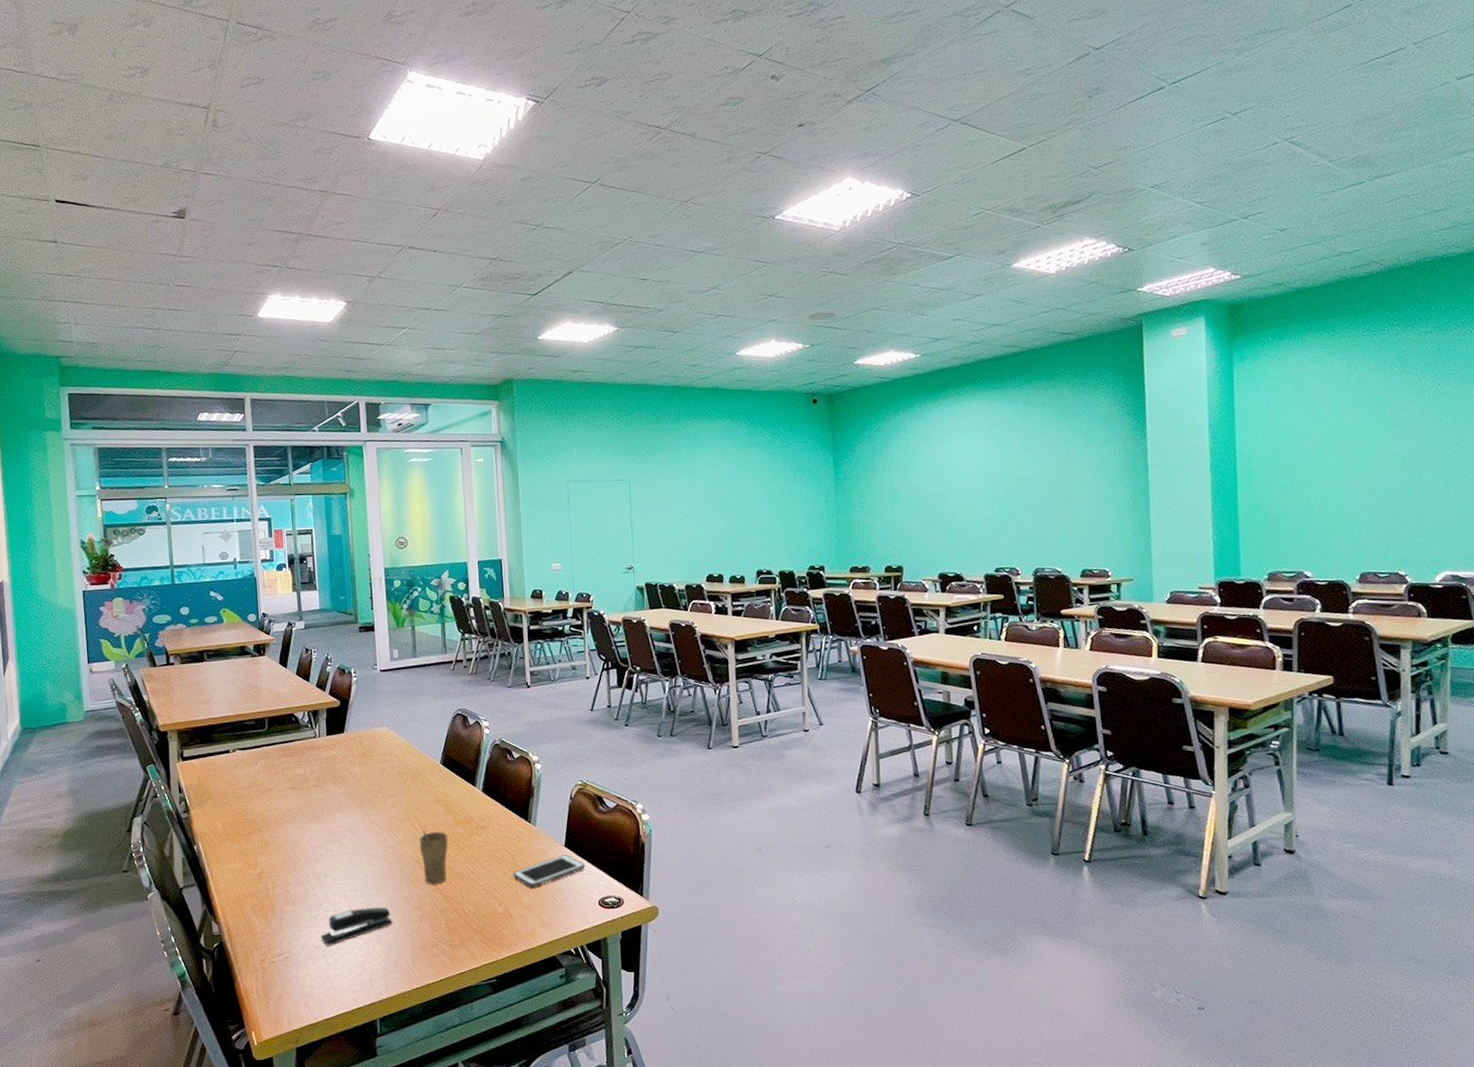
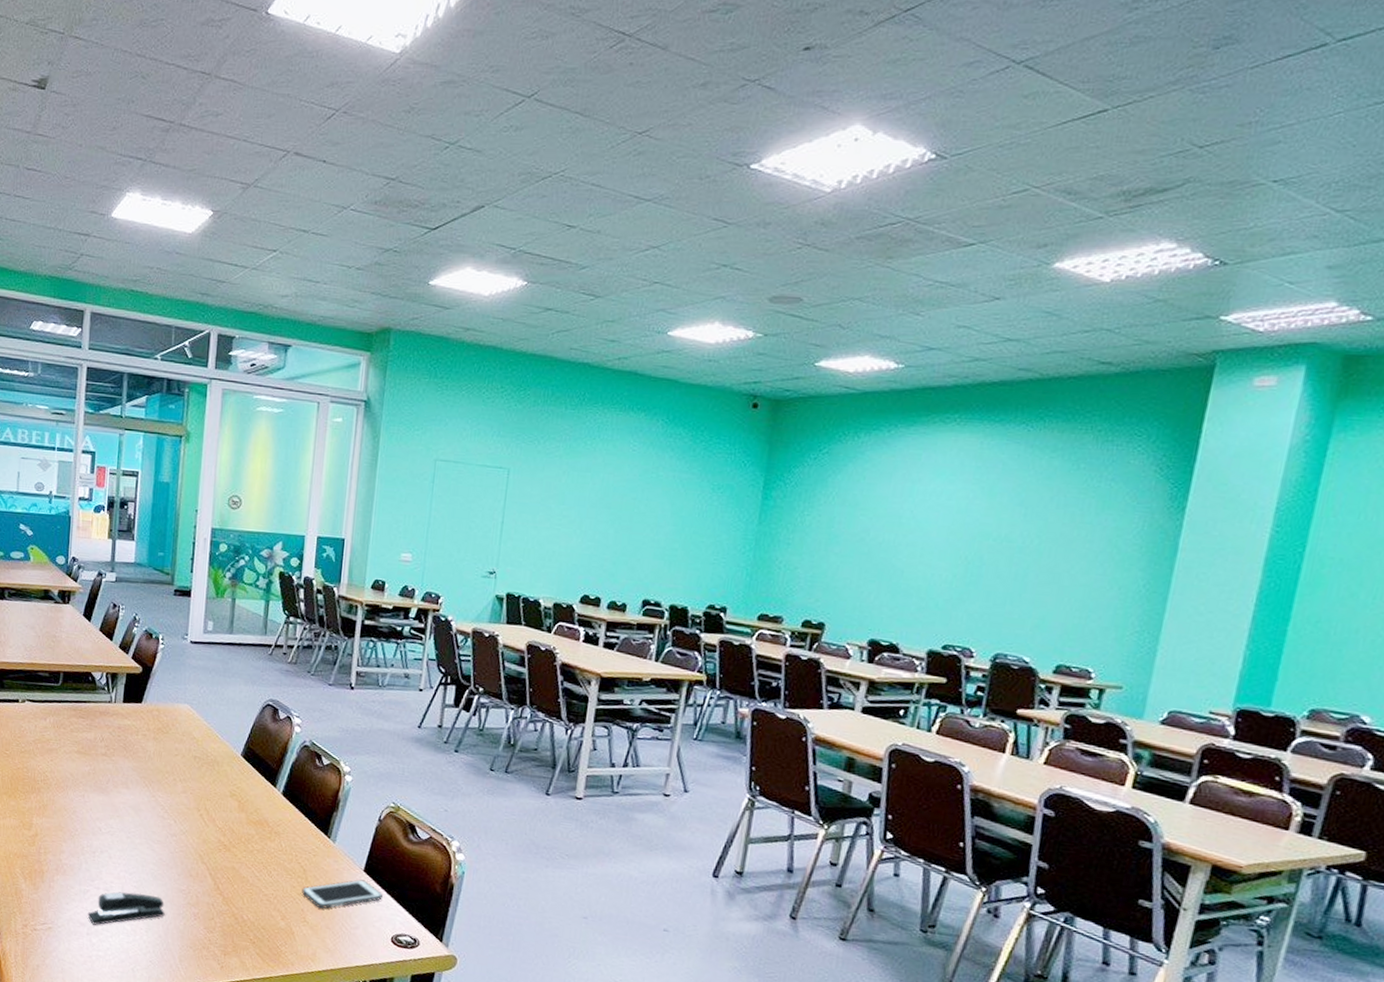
cup: present [419,830,448,884] -> none [205,824,237,884]

